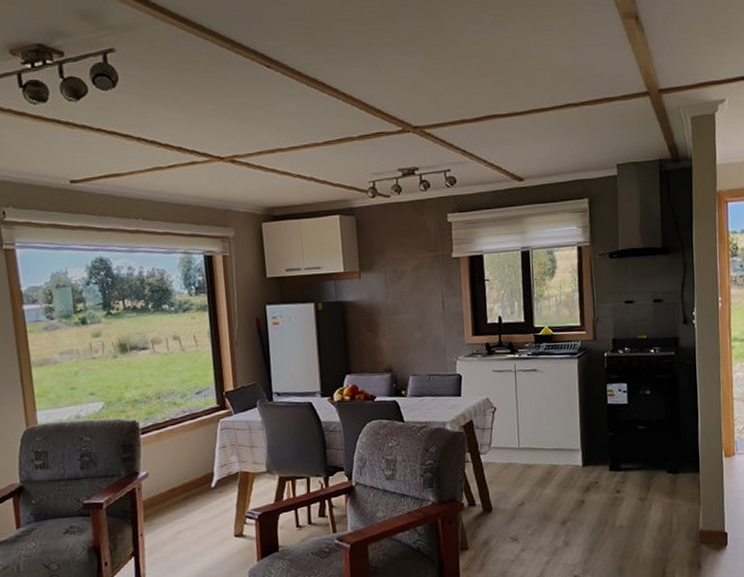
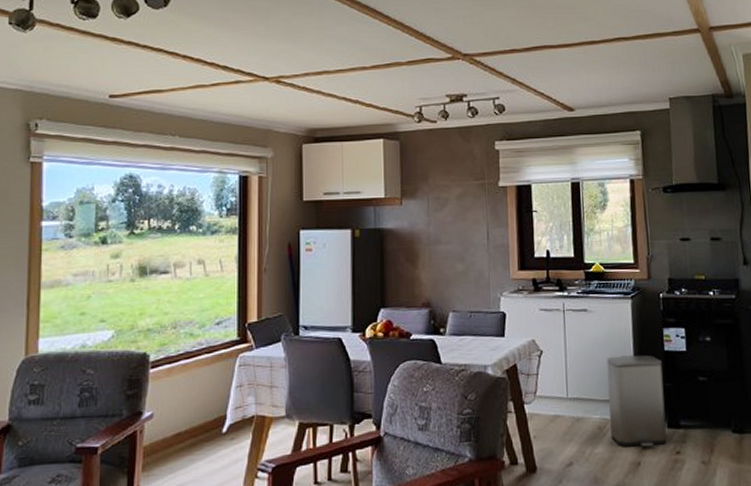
pedal bin: none [554,408,609,489] -> present [606,355,667,447]

